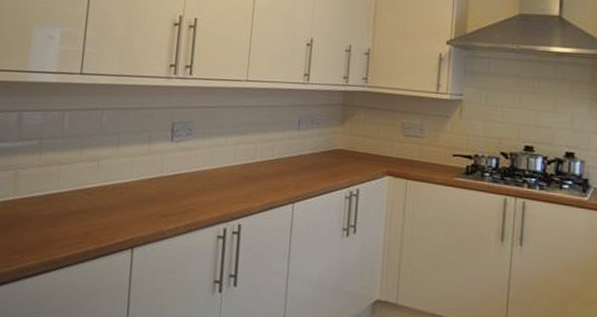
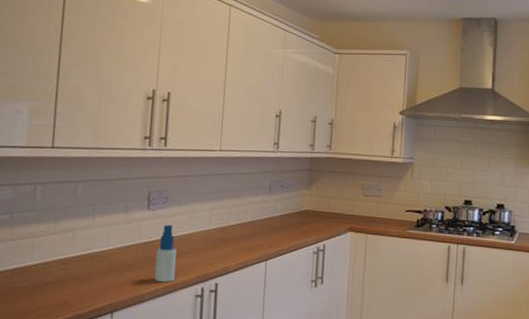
spray bottle: none [175,158,199,220] -> present [154,224,176,282]

